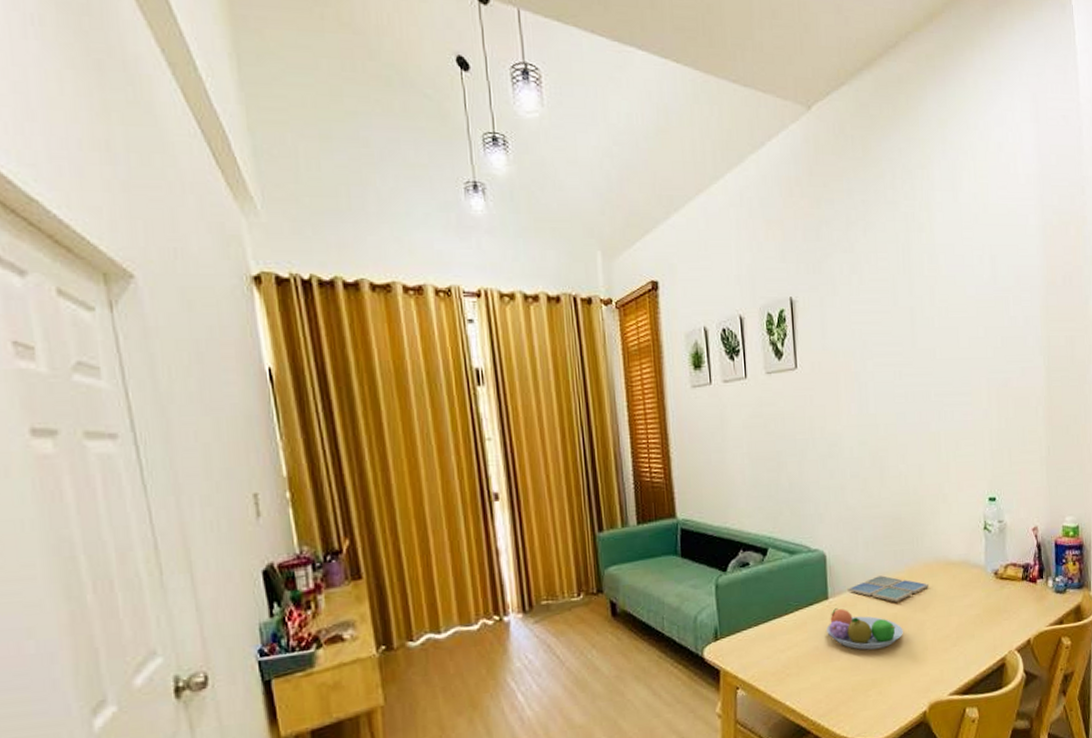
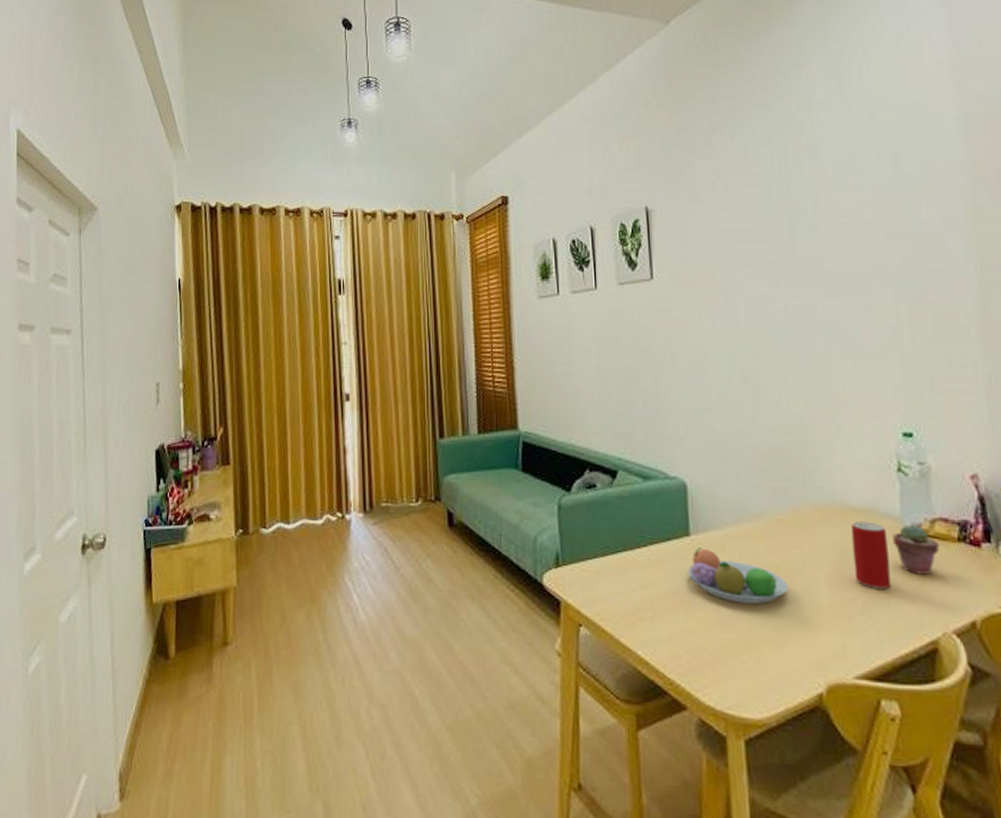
drink coaster: present [847,575,930,602] -> none [714,514,823,549]
beverage can: none [949,571,976,624] -> present [851,521,891,589]
potted succulent: none [979,570,1010,609] -> present [893,524,940,575]

